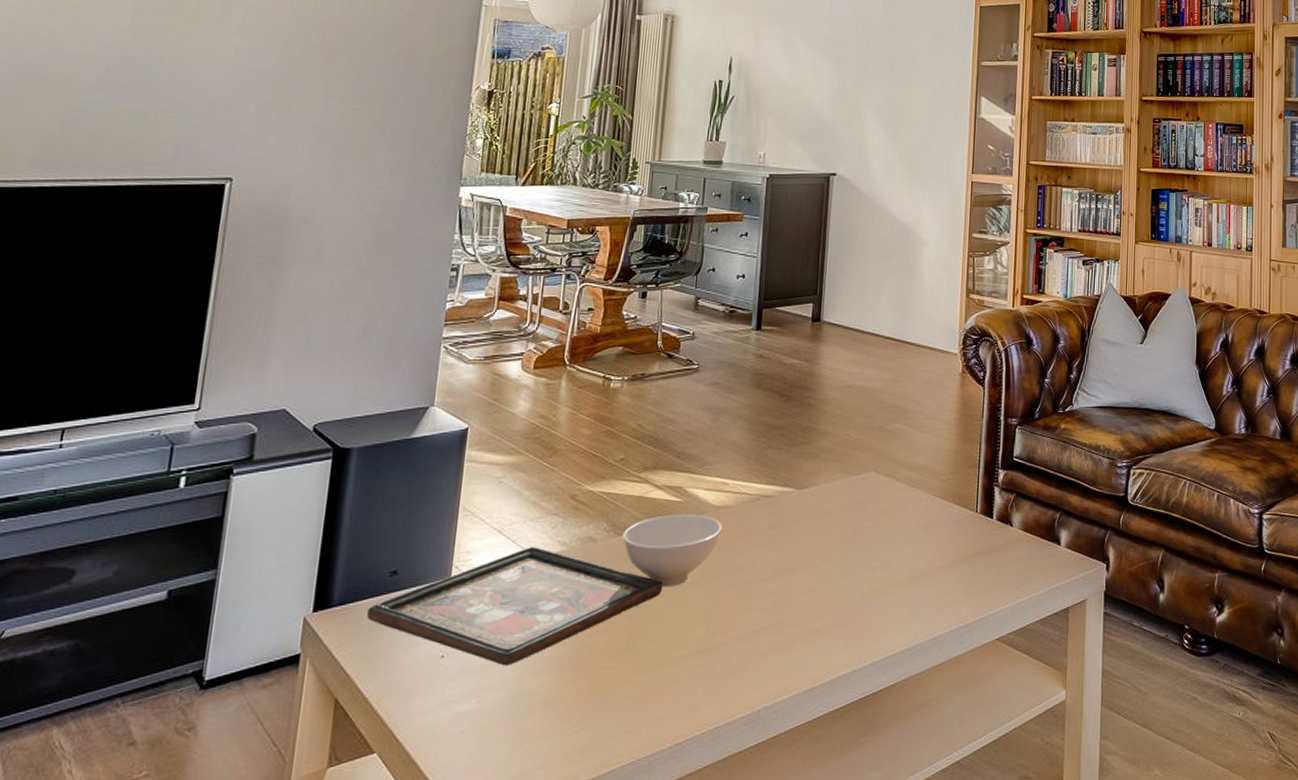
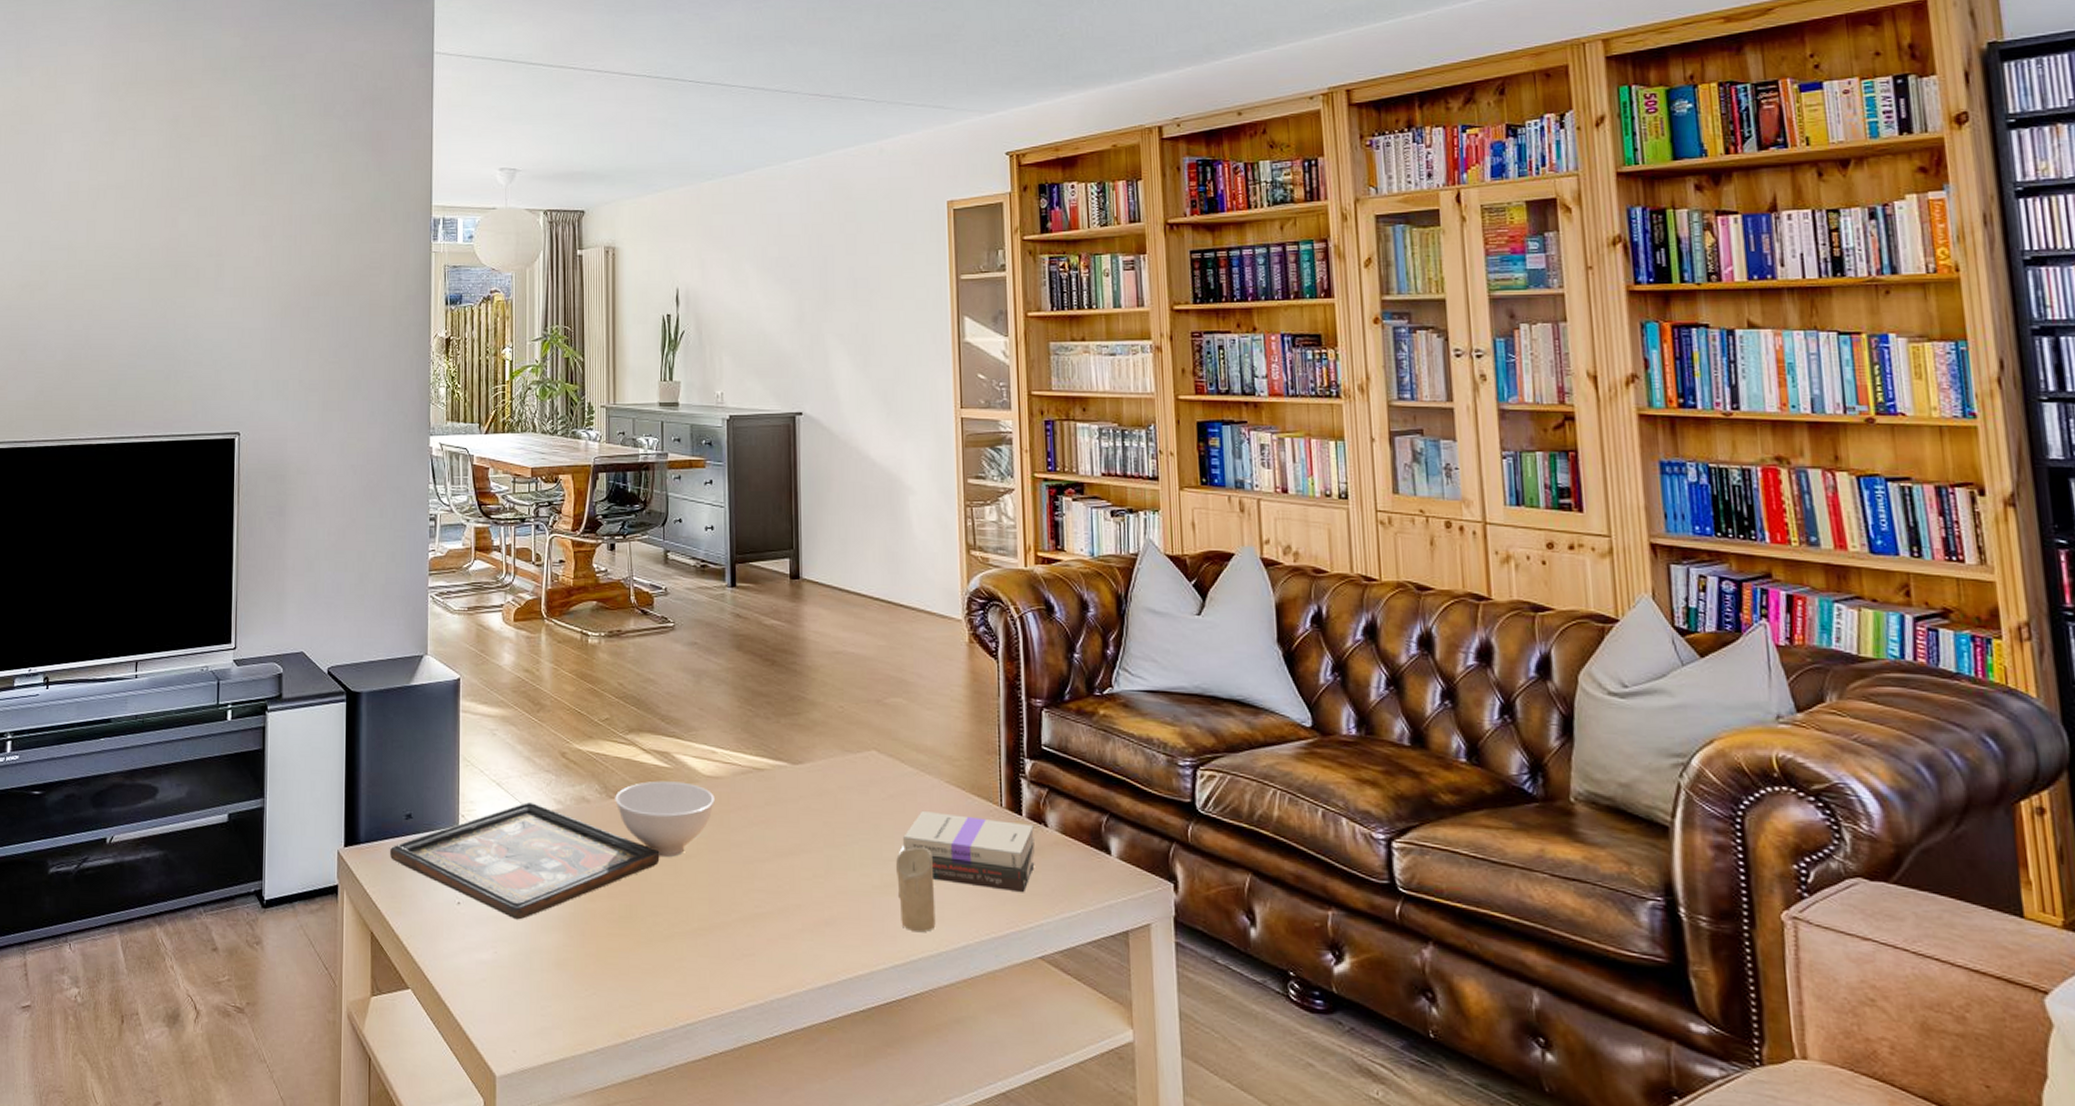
candle: none [882,553,916,629] -> present [896,846,936,932]
books: none [887,521,1002,585] -> present [899,810,1036,893]

